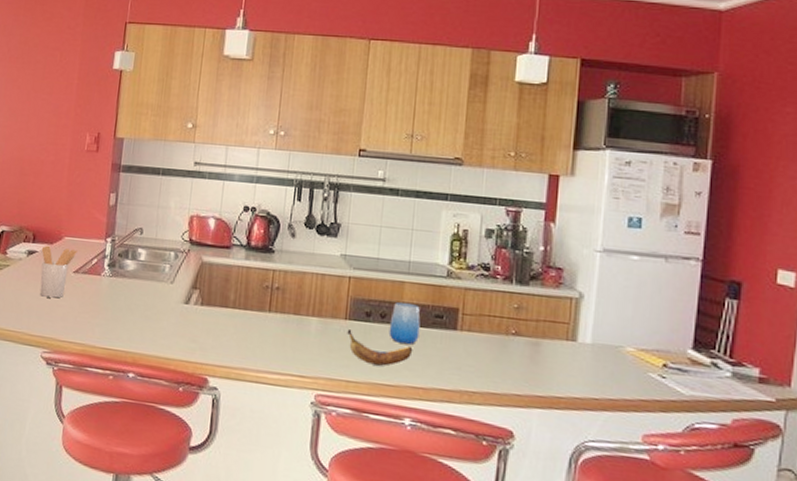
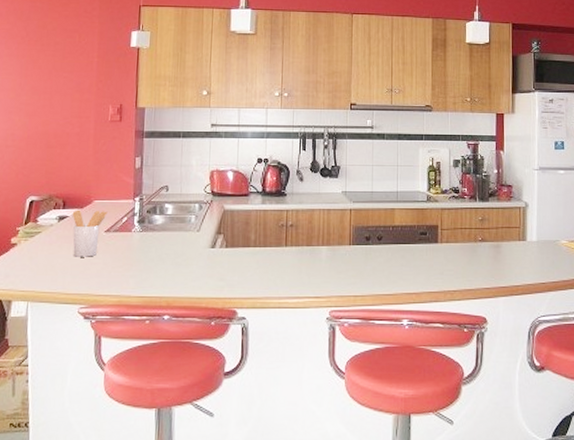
banana: present [347,329,413,366] -> none [352,253,405,279]
cup: present [388,302,421,344] -> none [385,226,409,259]

